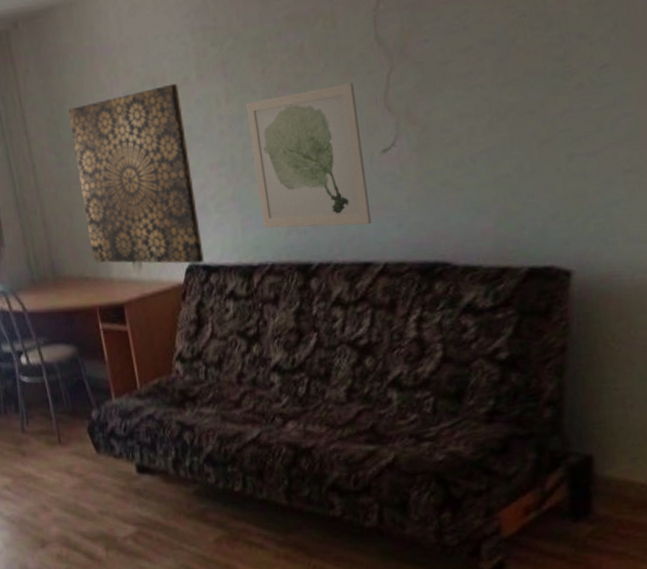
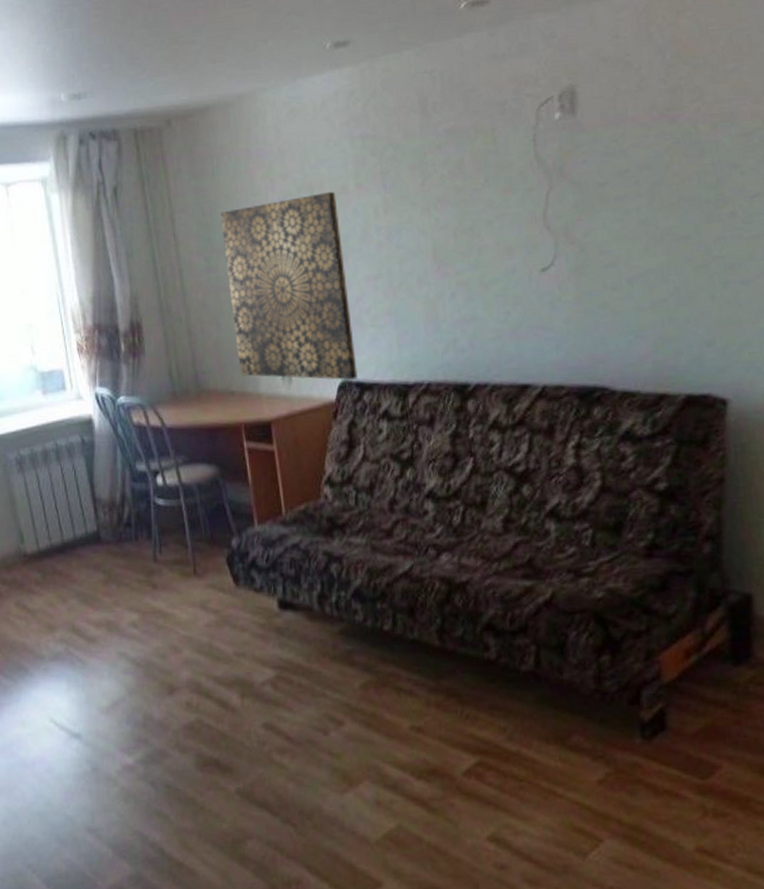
wall art: present [246,82,372,229] -> none [405,199,530,346]

